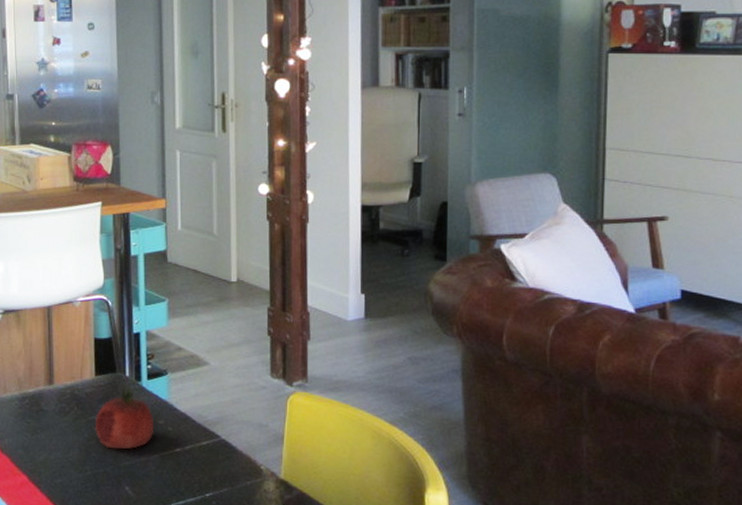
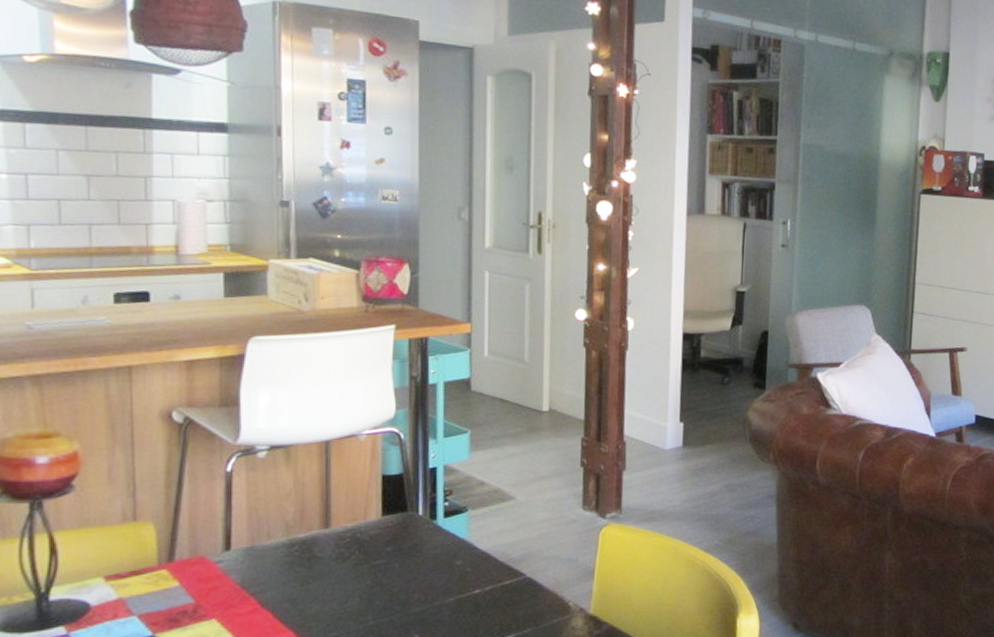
fruit: present [94,387,155,450] -> none [379,527,451,595]

